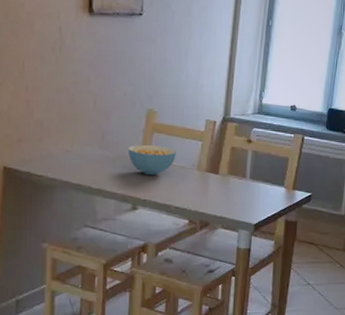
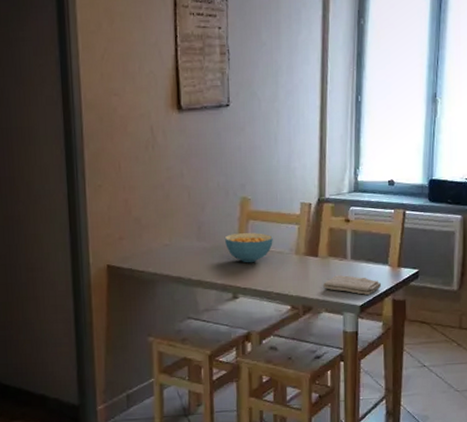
washcloth: none [221,193,277,214] -> present [323,275,382,295]

